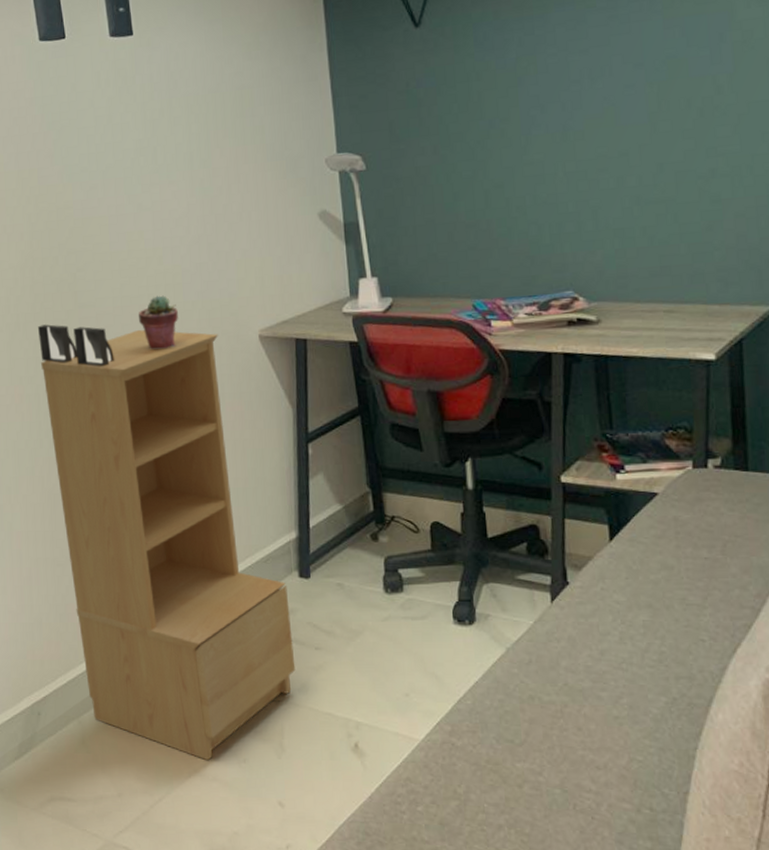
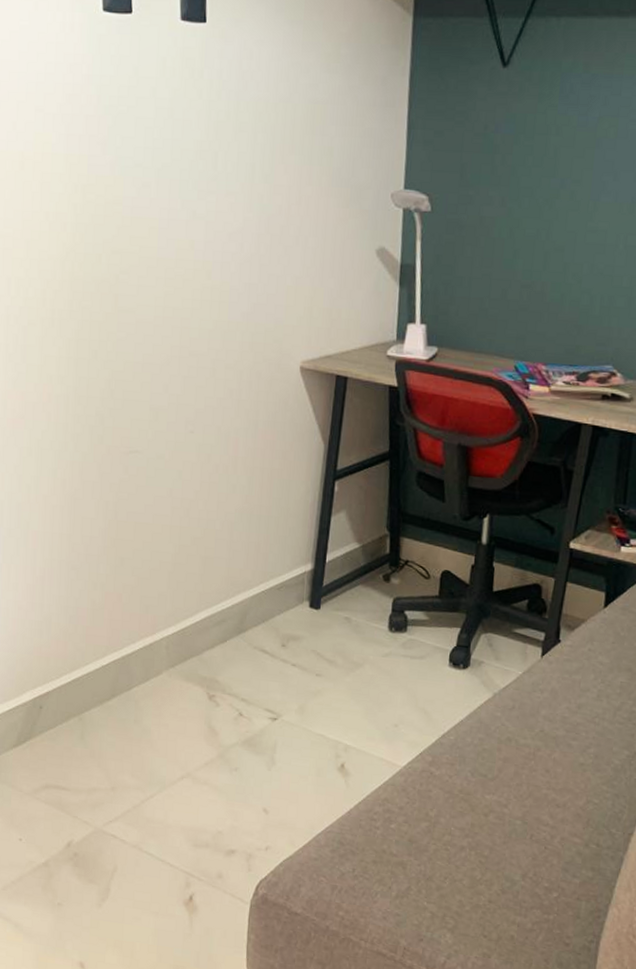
bookend: present [37,324,114,367] -> none [72,324,150,377]
bookshelf: present [41,330,296,761] -> none [73,344,297,766]
potted succulent: present [139,295,178,350] -> none [180,311,221,368]

